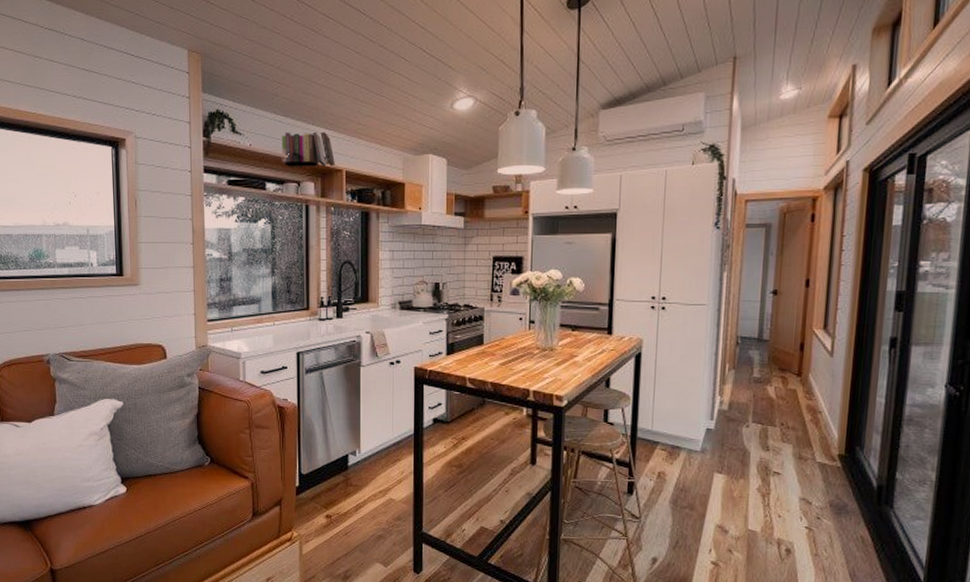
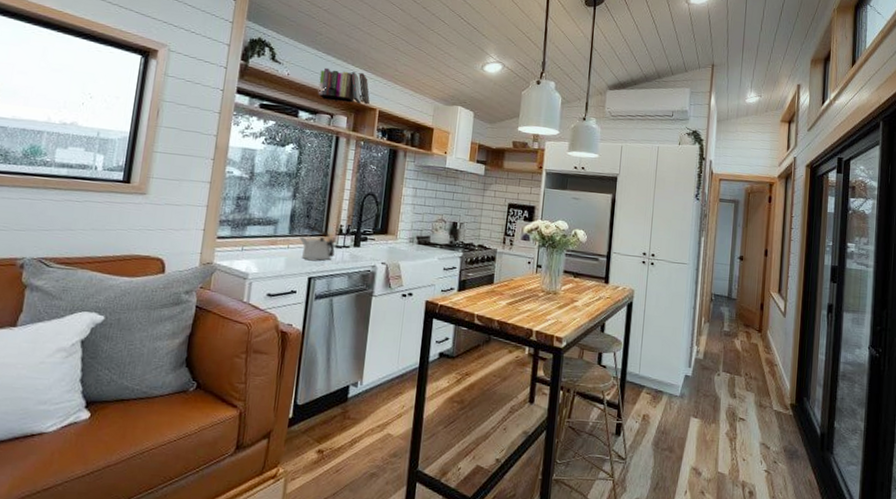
kettle: none [283,302,319,336] -> present [299,227,335,261]

